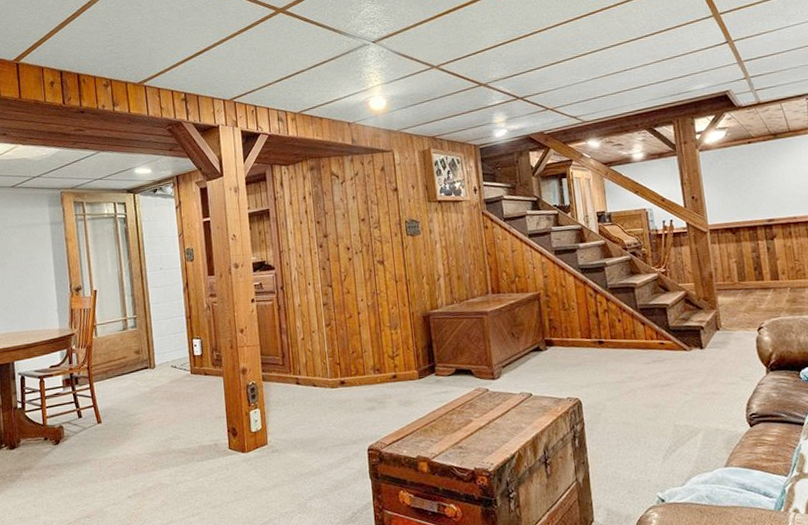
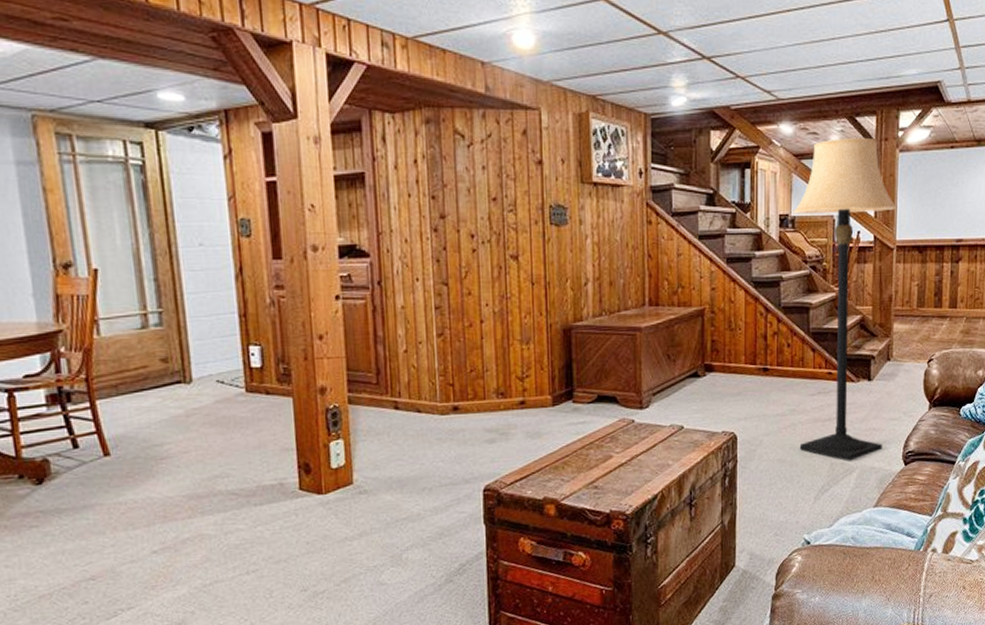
lamp: none [608,143,725,423] -> present [793,137,897,461]

